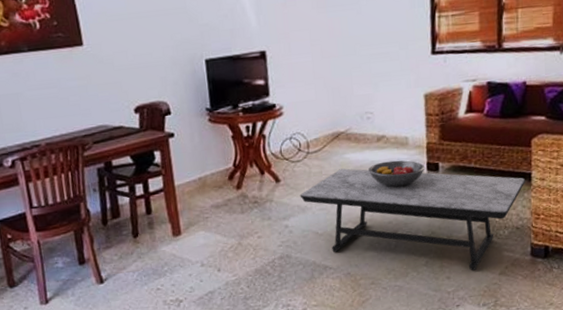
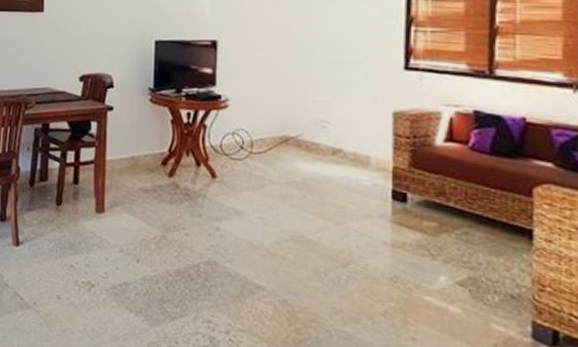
coffee table: present [299,168,526,271] -> none [236,177,526,339]
fruit bowl: present [368,160,426,187] -> none [319,178,390,213]

